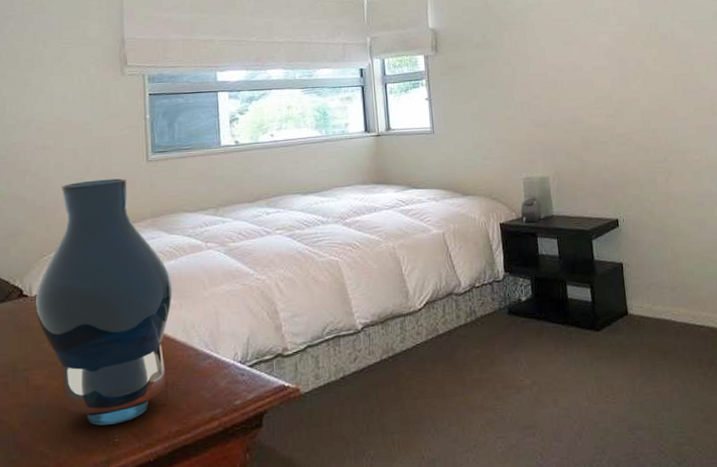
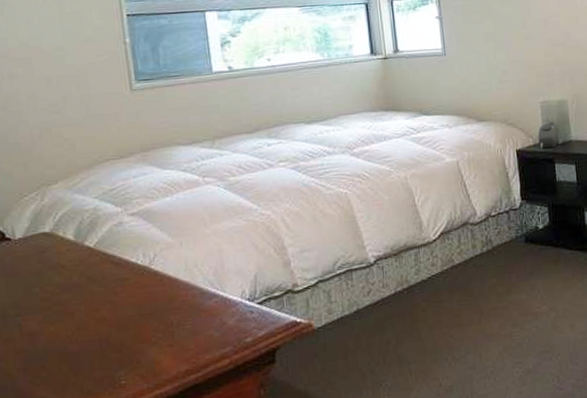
vase: present [35,178,173,426] -> none [19,109,172,369]

